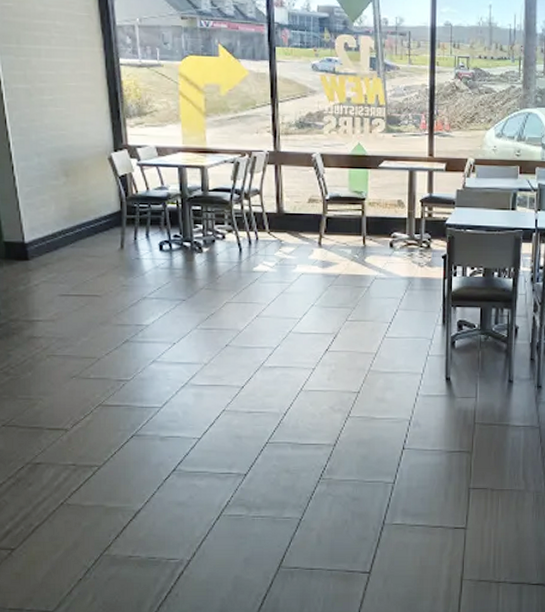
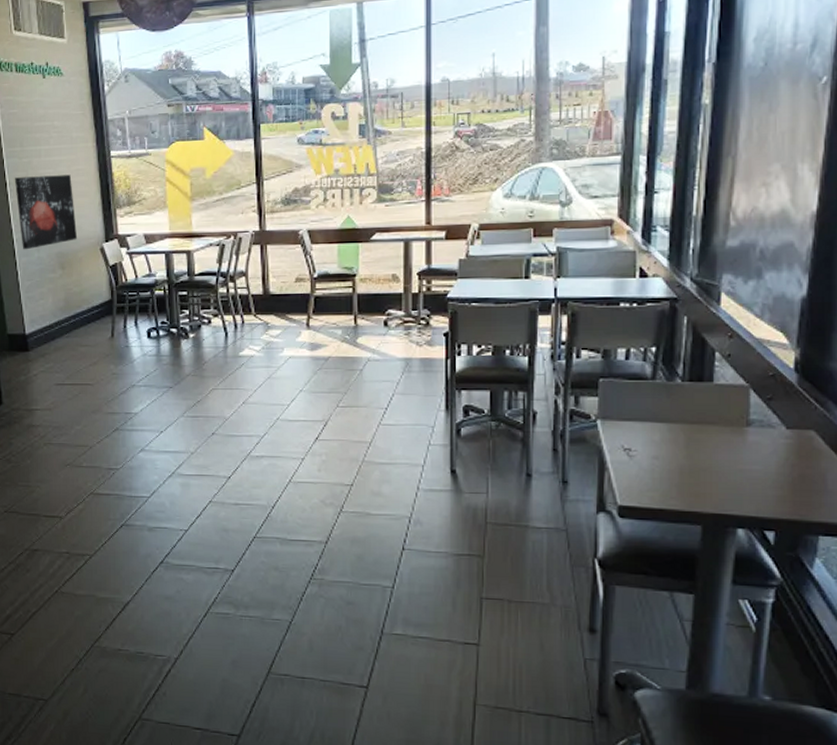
wall art: none [10,76,83,154] -> present [14,174,78,250]

